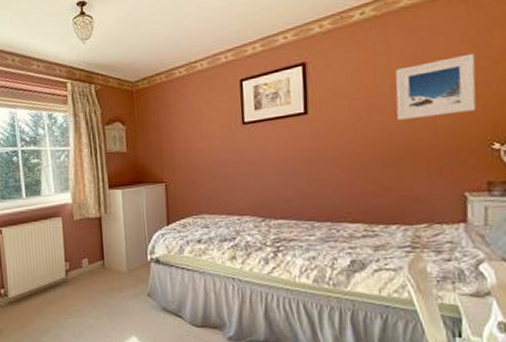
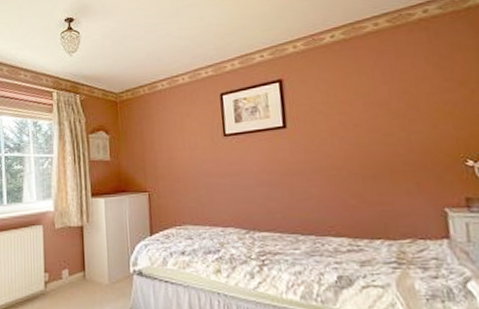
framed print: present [395,53,477,120] -> none [367,75,447,136]

